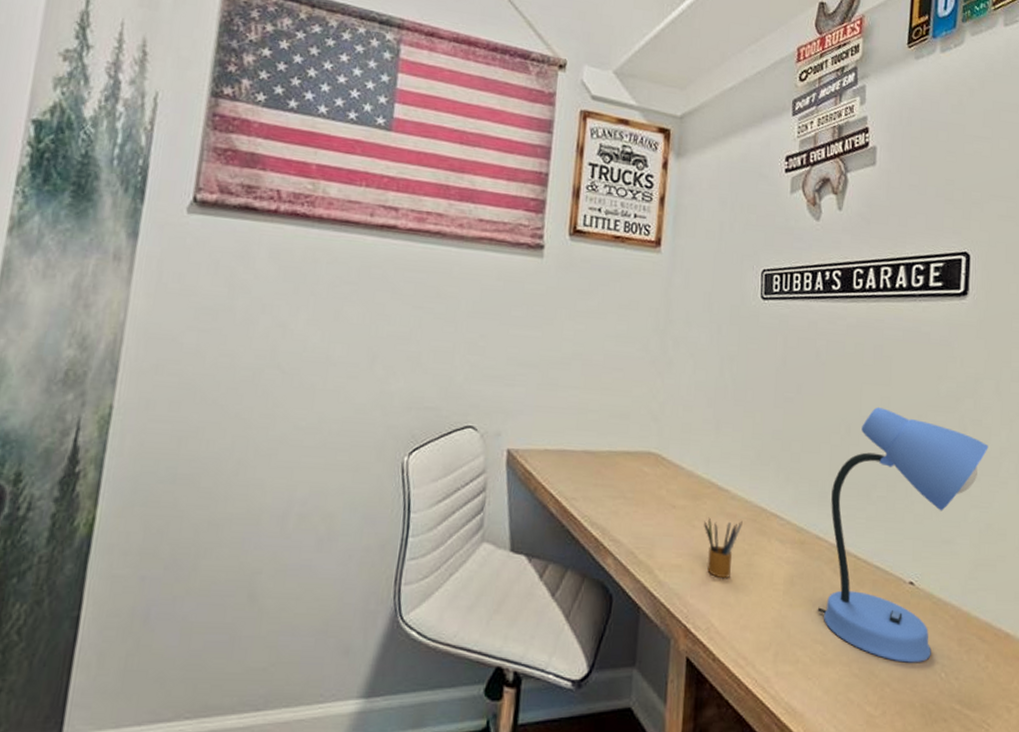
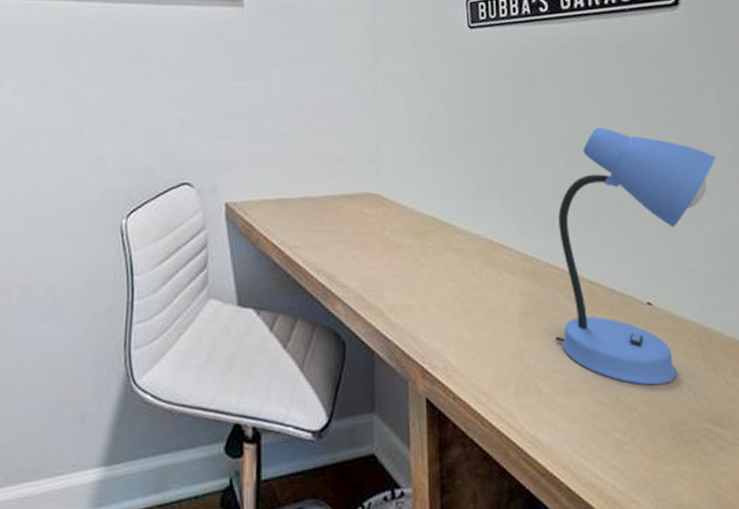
pencil box: present [704,517,743,578] -> none [431,254,471,314]

